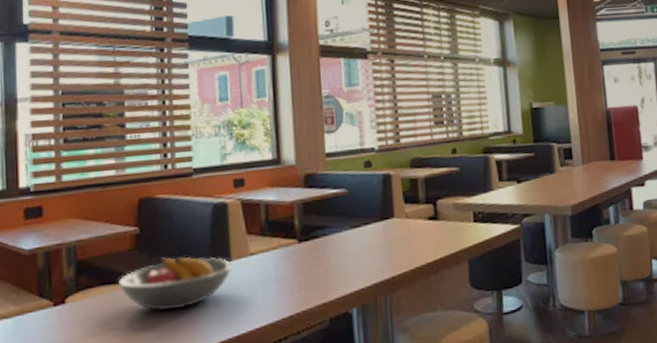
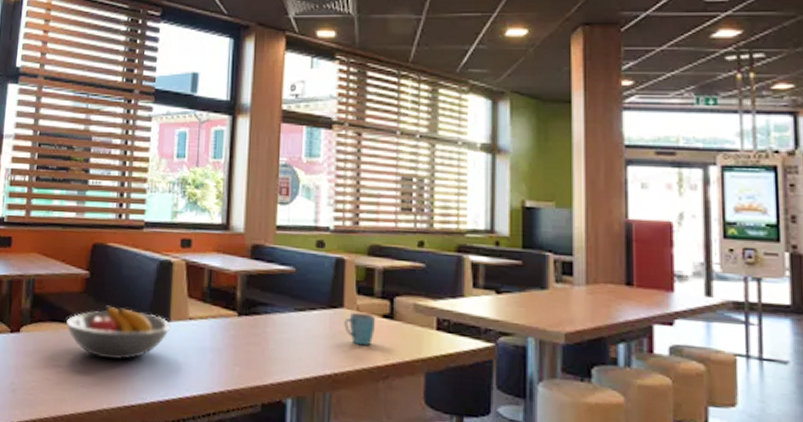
mug: none [396,218,424,248] -> present [344,312,376,346]

